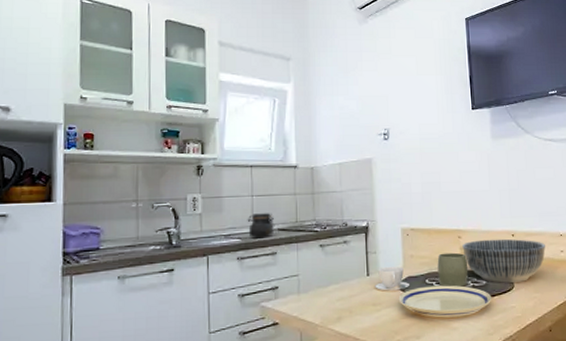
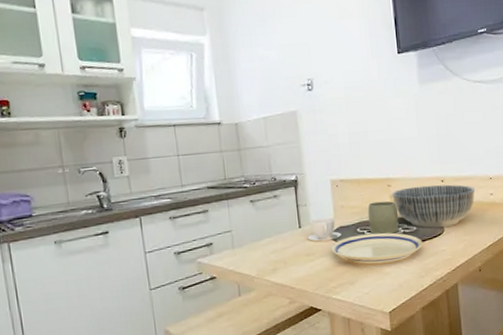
jar: present [247,213,275,239] -> none [175,171,204,198]

